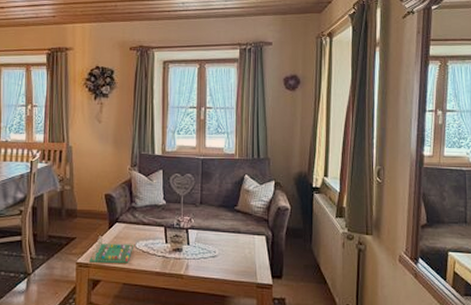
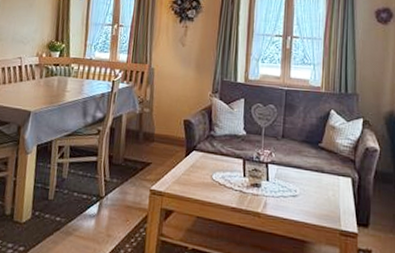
board game: present [89,236,133,263] -> none [163,163,210,195]

